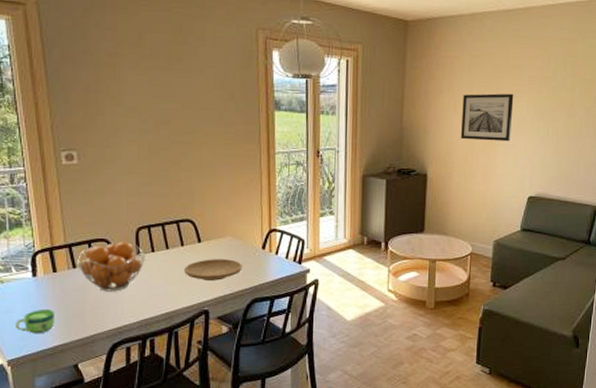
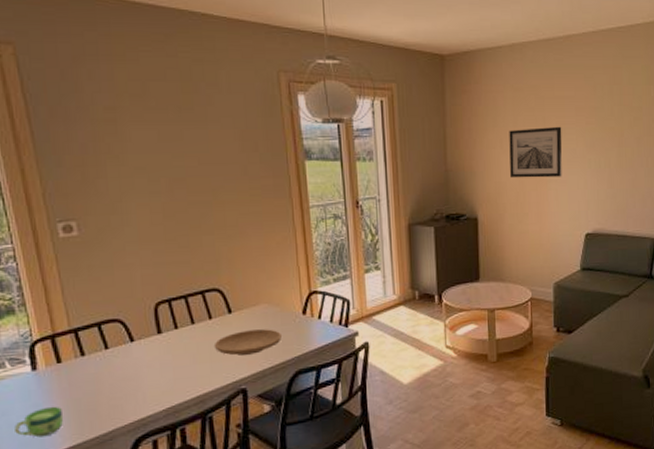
fruit basket: present [77,242,145,292] -> none [86,320,167,379]

